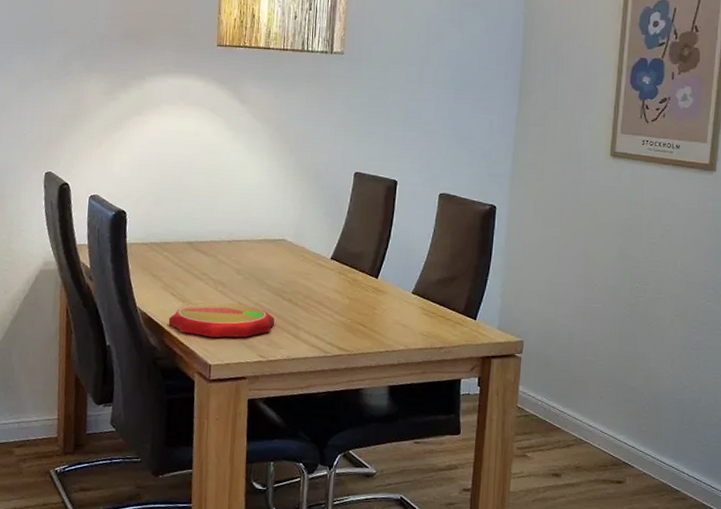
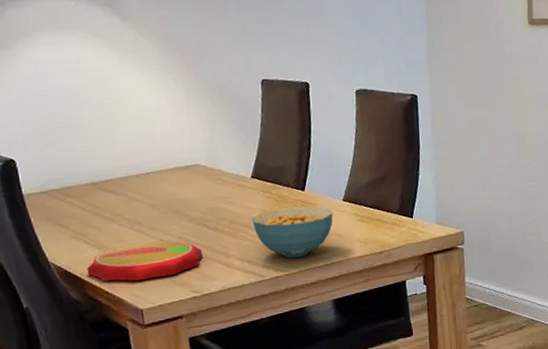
cereal bowl: none [325,291,401,340] -> present [252,206,333,258]

